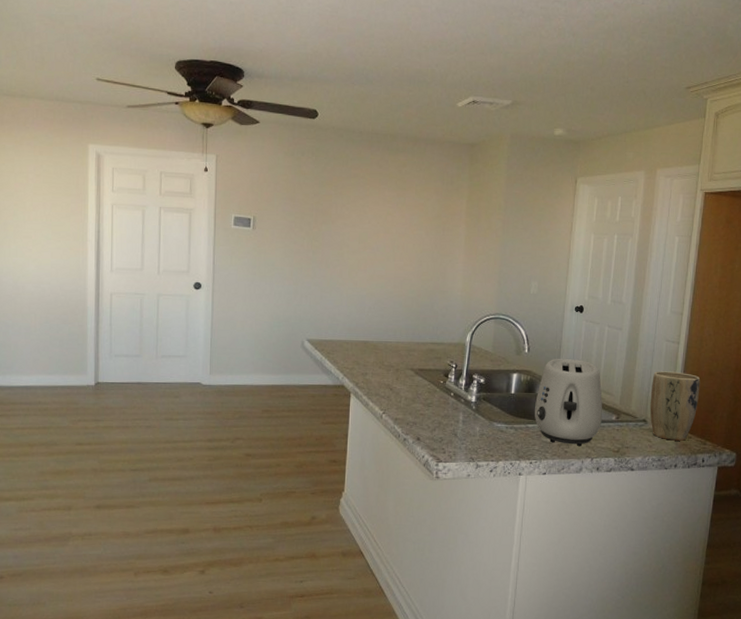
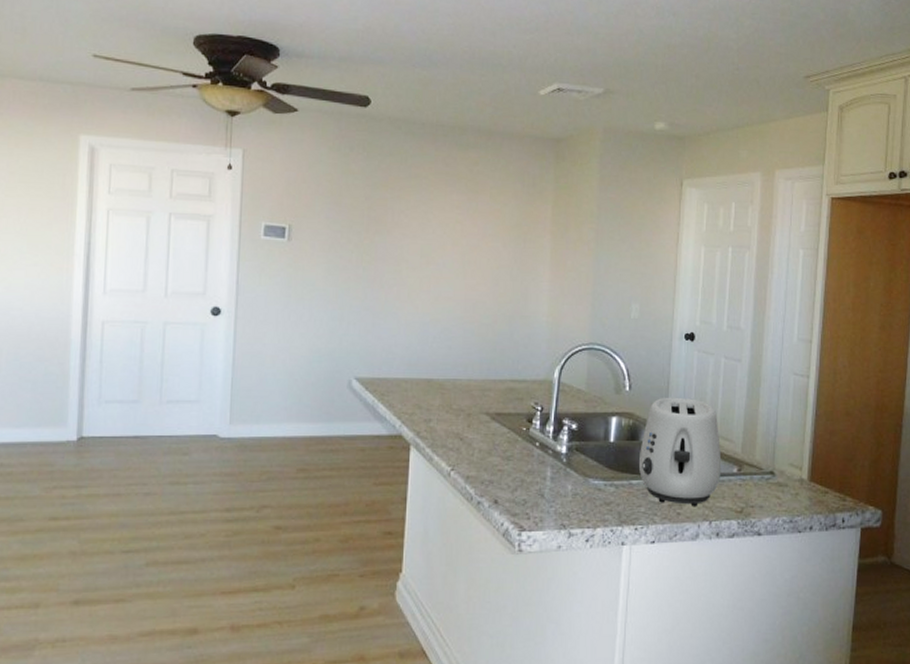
plant pot: present [649,371,701,441] -> none [777,411,836,497]

